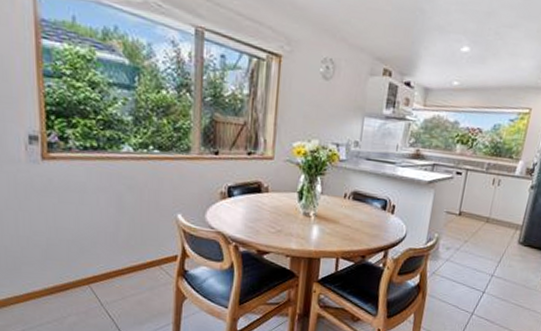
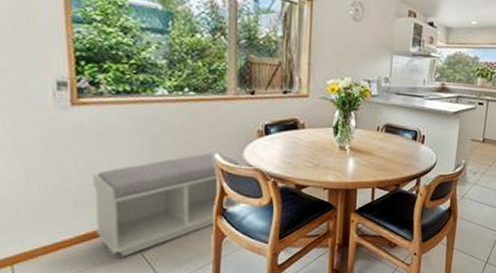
bench: none [60,212,204,311] -> present [92,152,242,257]

